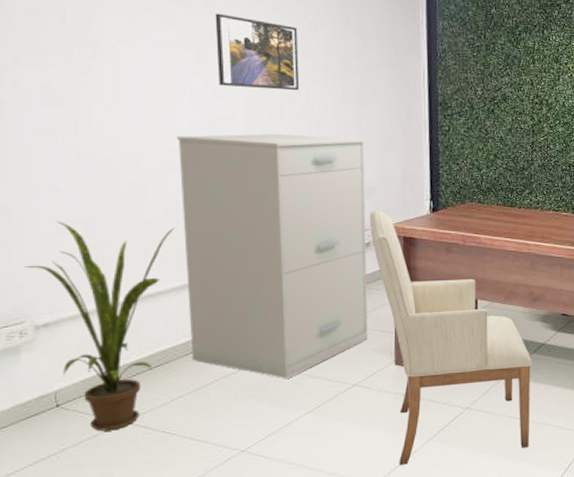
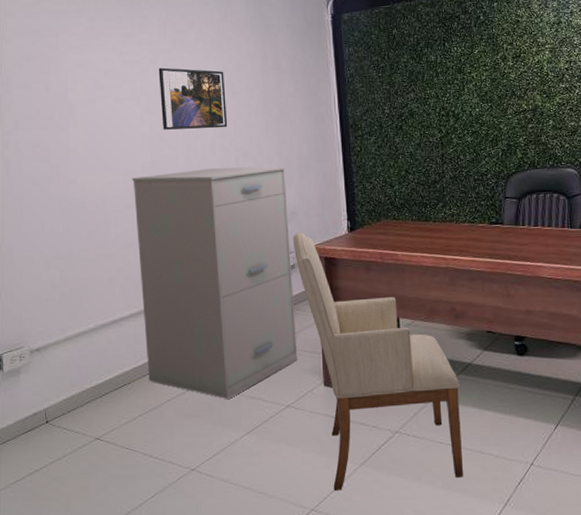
house plant: present [23,221,175,431] -> none [22,258,133,447]

